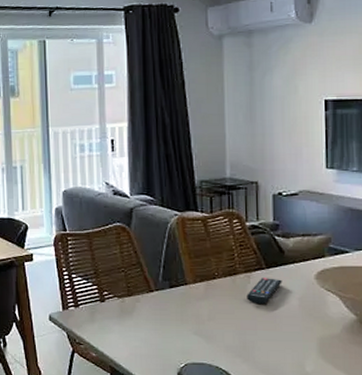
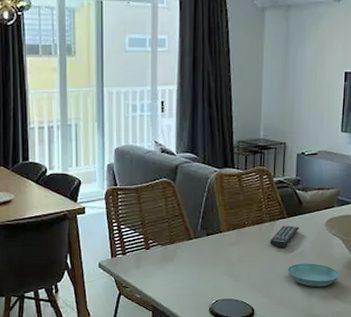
saucer: none [271,323,340,353] -> present [287,263,340,287]

